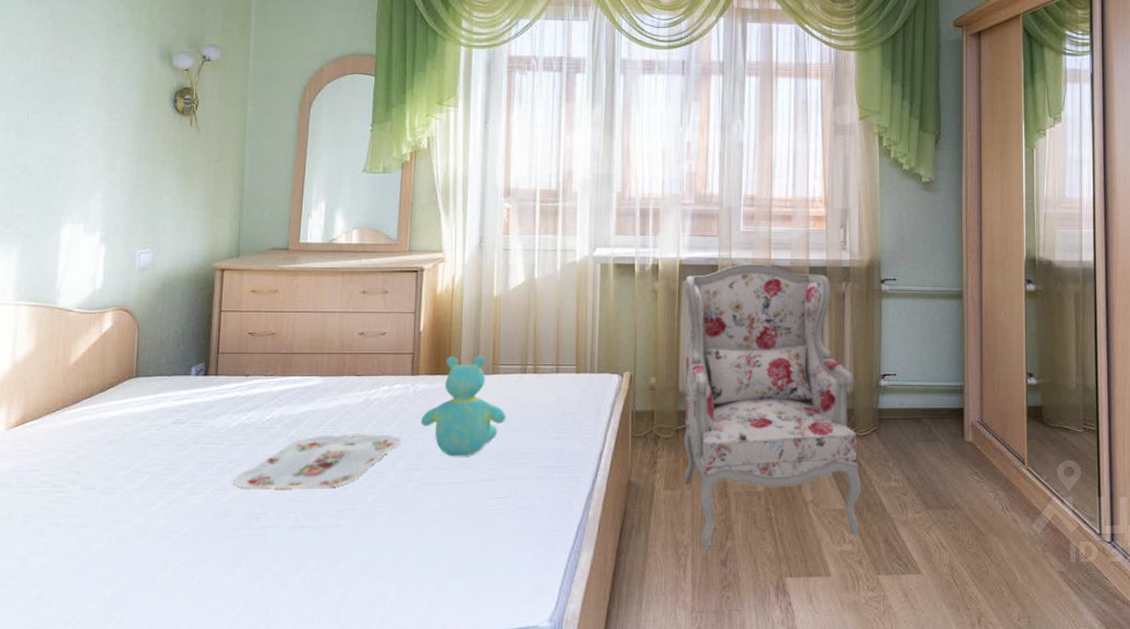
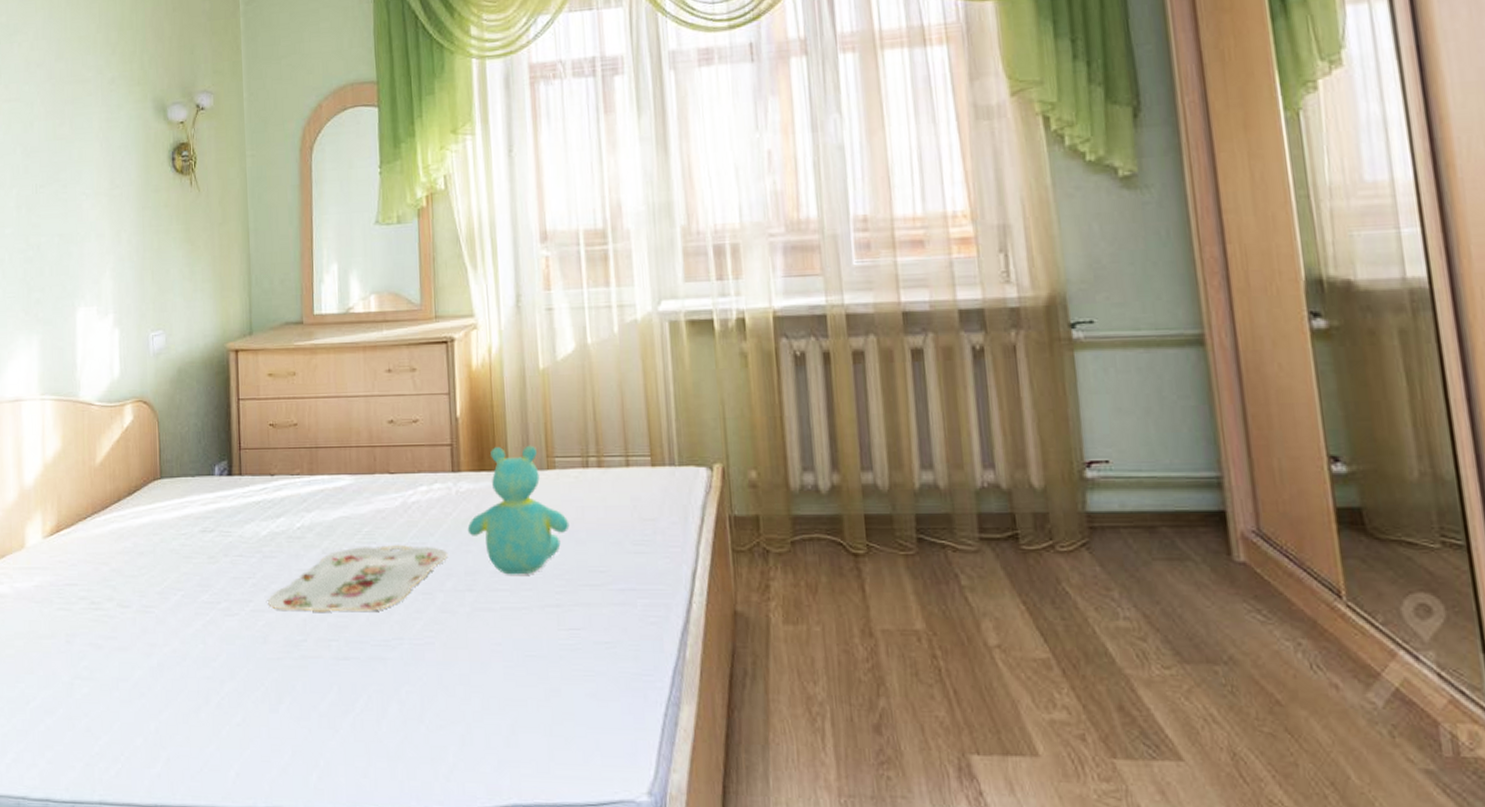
armchair: present [684,264,862,548] -> none [783,309,1076,707]

